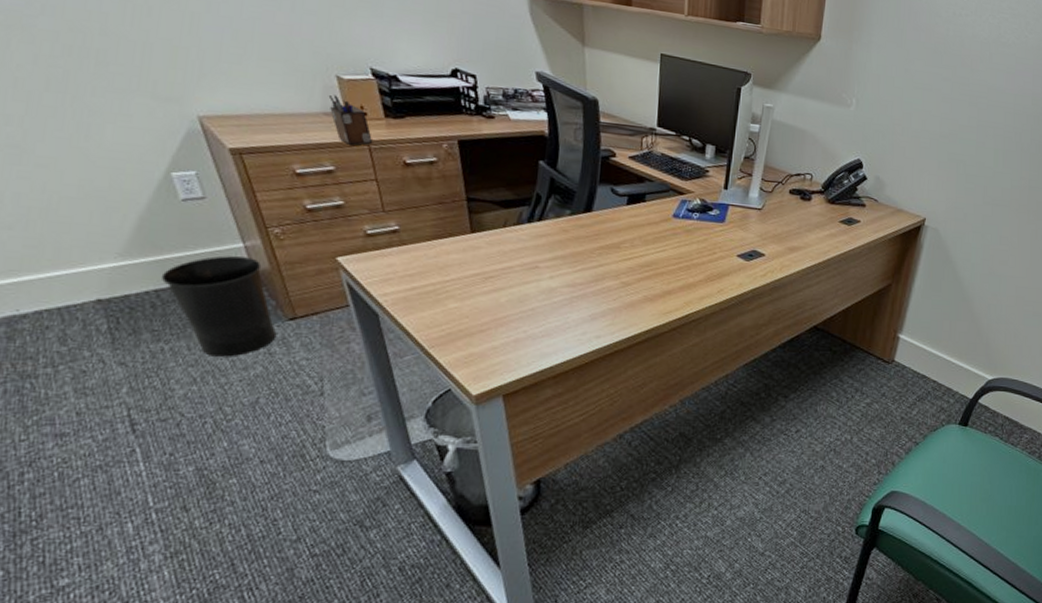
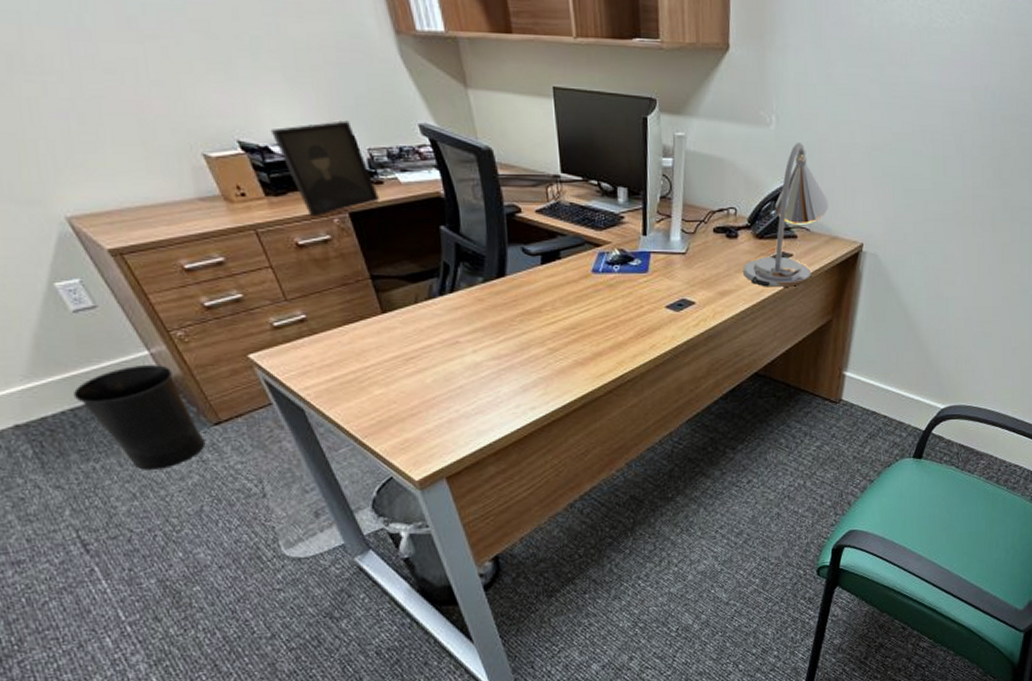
desk organizer: present [328,94,373,146] -> none [199,176,259,231]
picture frame: none [401,61,489,141] -> present [270,120,379,218]
table lamp: none [813,123,897,250] -> present [743,142,828,287]

